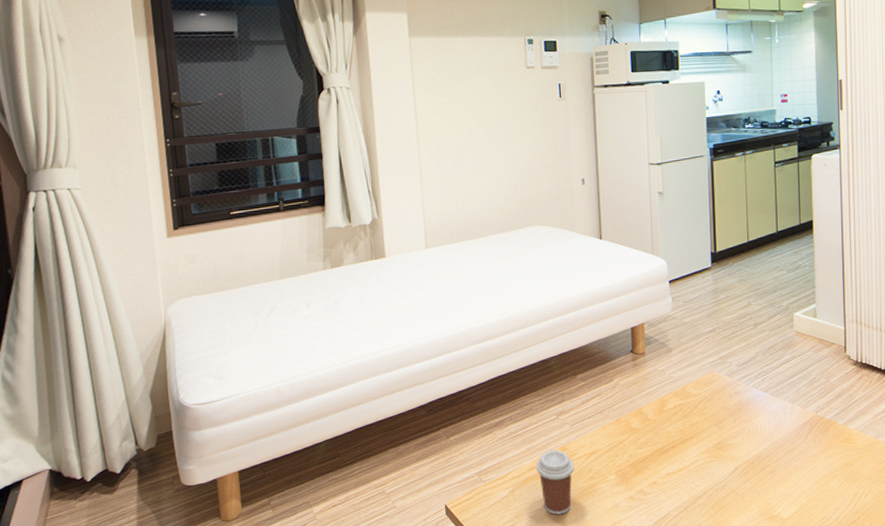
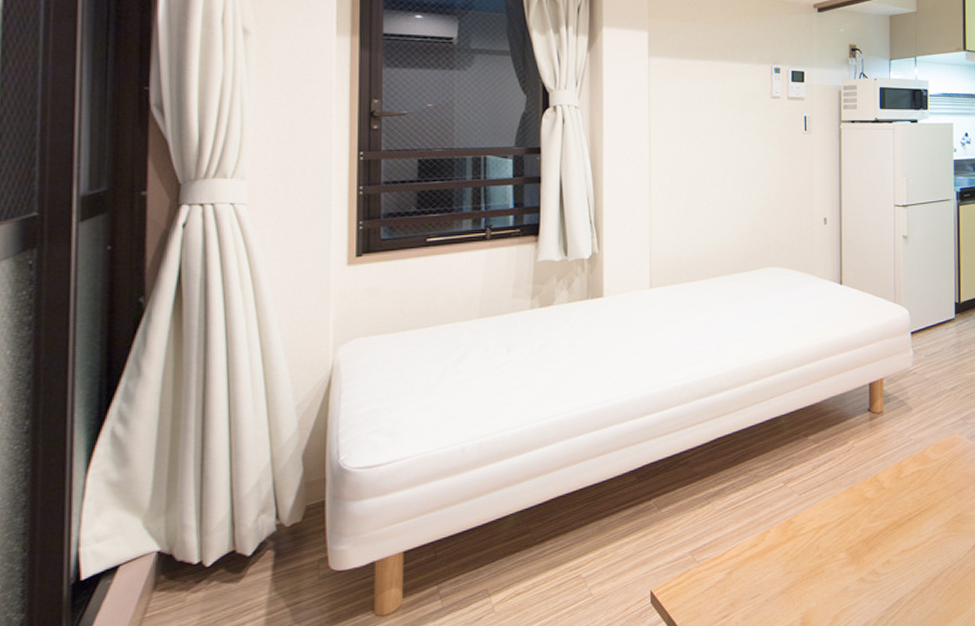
coffee cup: present [536,449,574,515] -> none [759,523,800,602]

